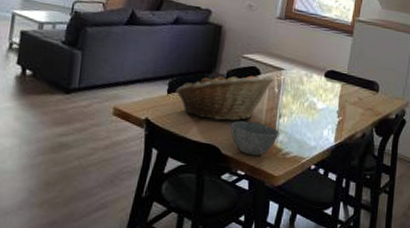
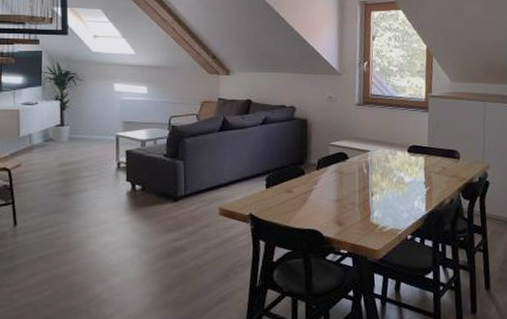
fruit basket: present [176,73,275,121] -> none [273,158,363,206]
bowl: present [230,120,280,156] -> none [327,203,374,235]

